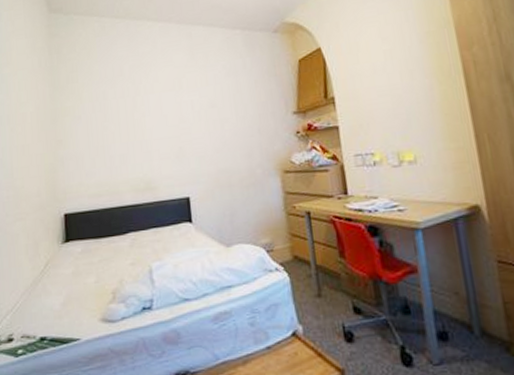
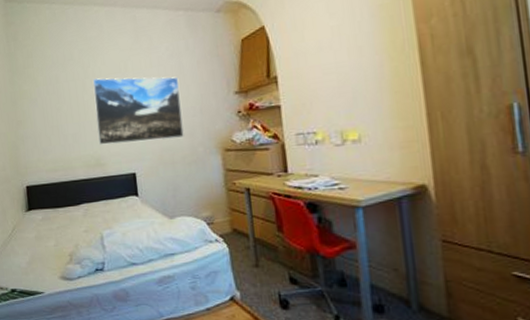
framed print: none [144,95,242,167] -> present [92,77,184,145]

